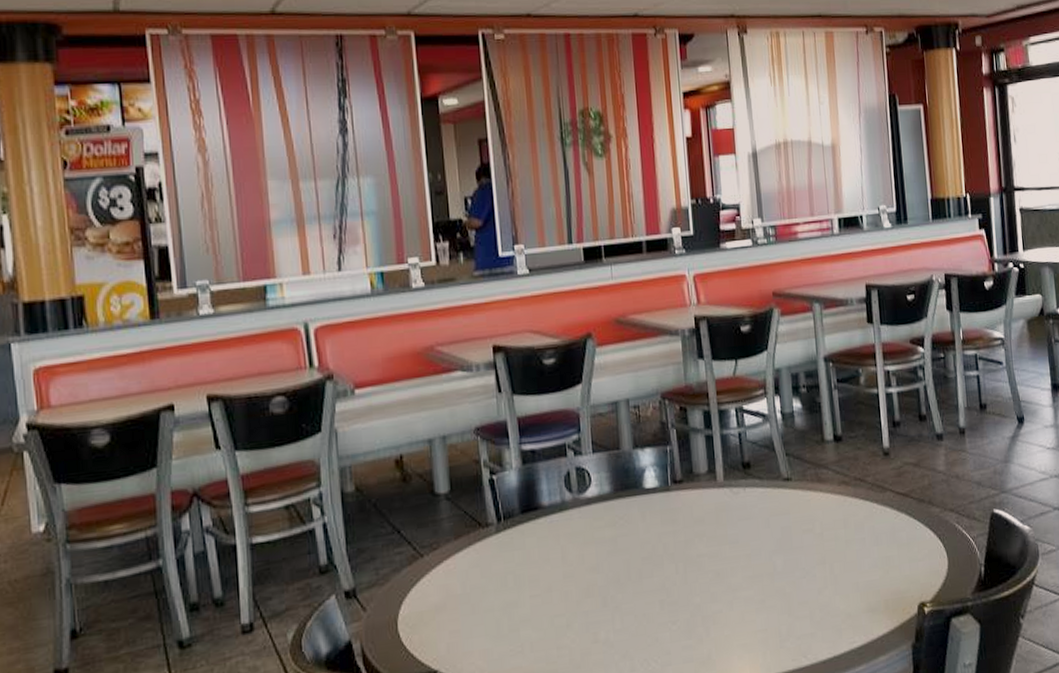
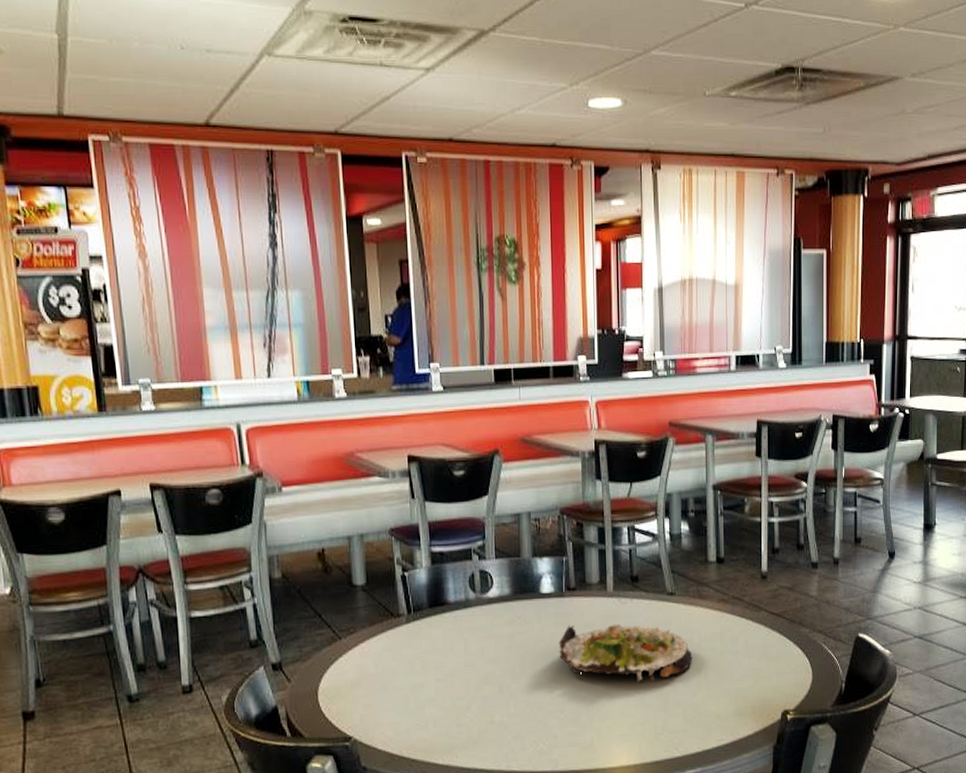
salad plate: none [666,517,816,583] -> present [558,624,693,683]

